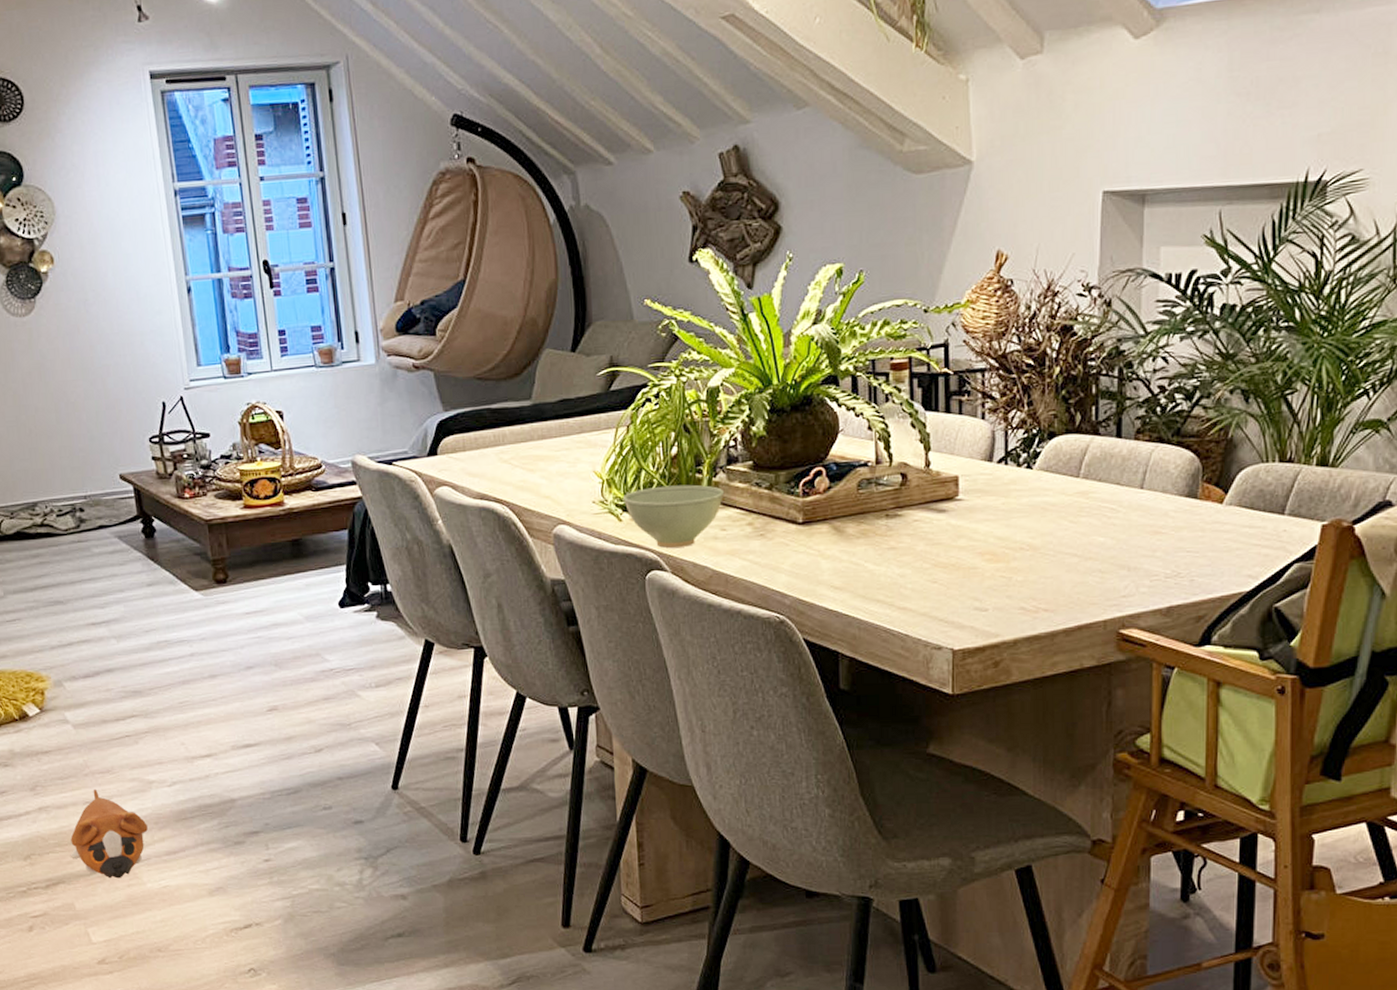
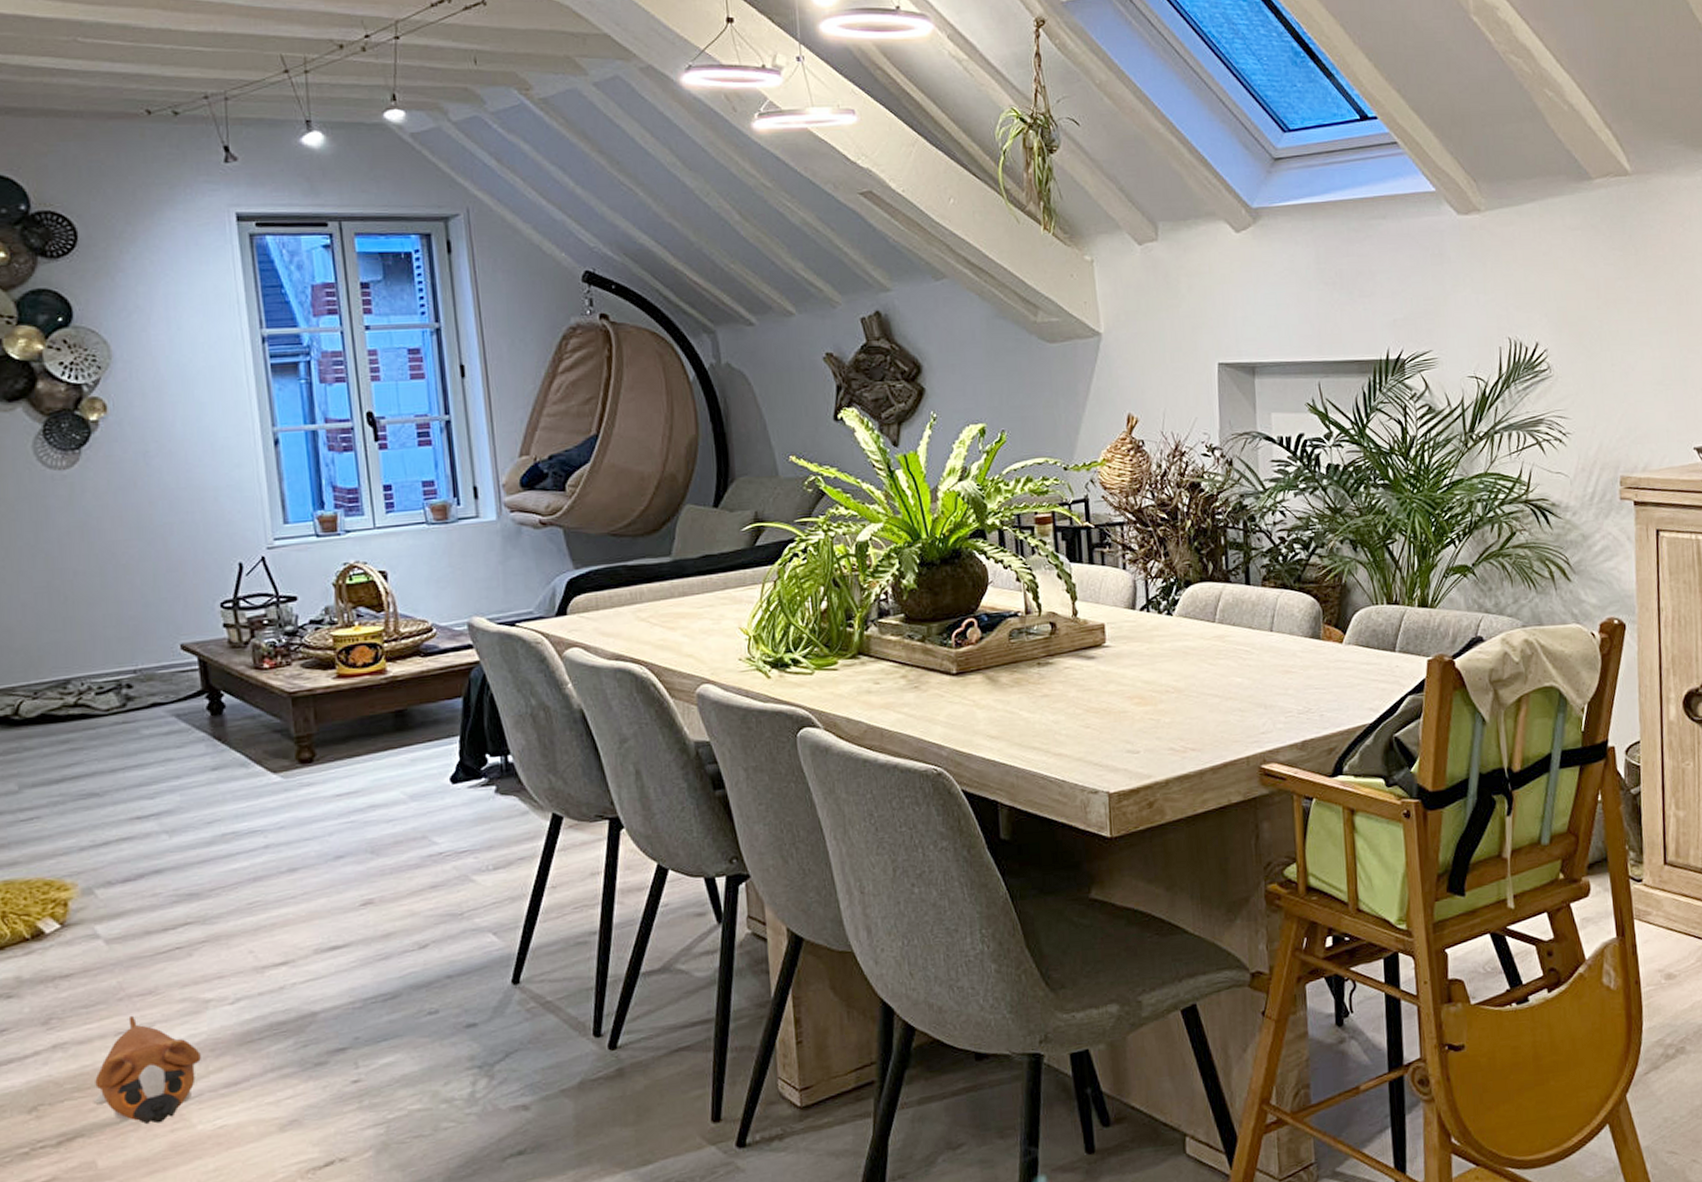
bowl: present [623,484,725,548] -> none [772,639,877,704]

